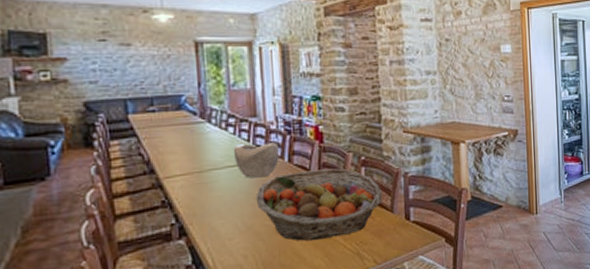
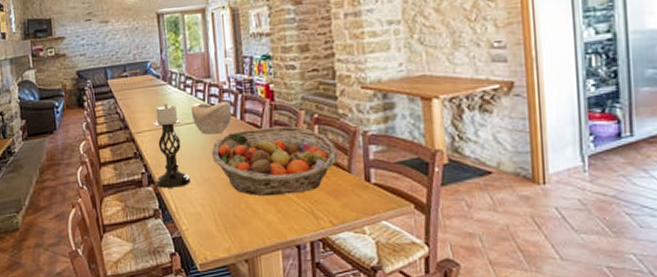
candle holder: none [186,144,232,241] -> present [152,103,191,188]

